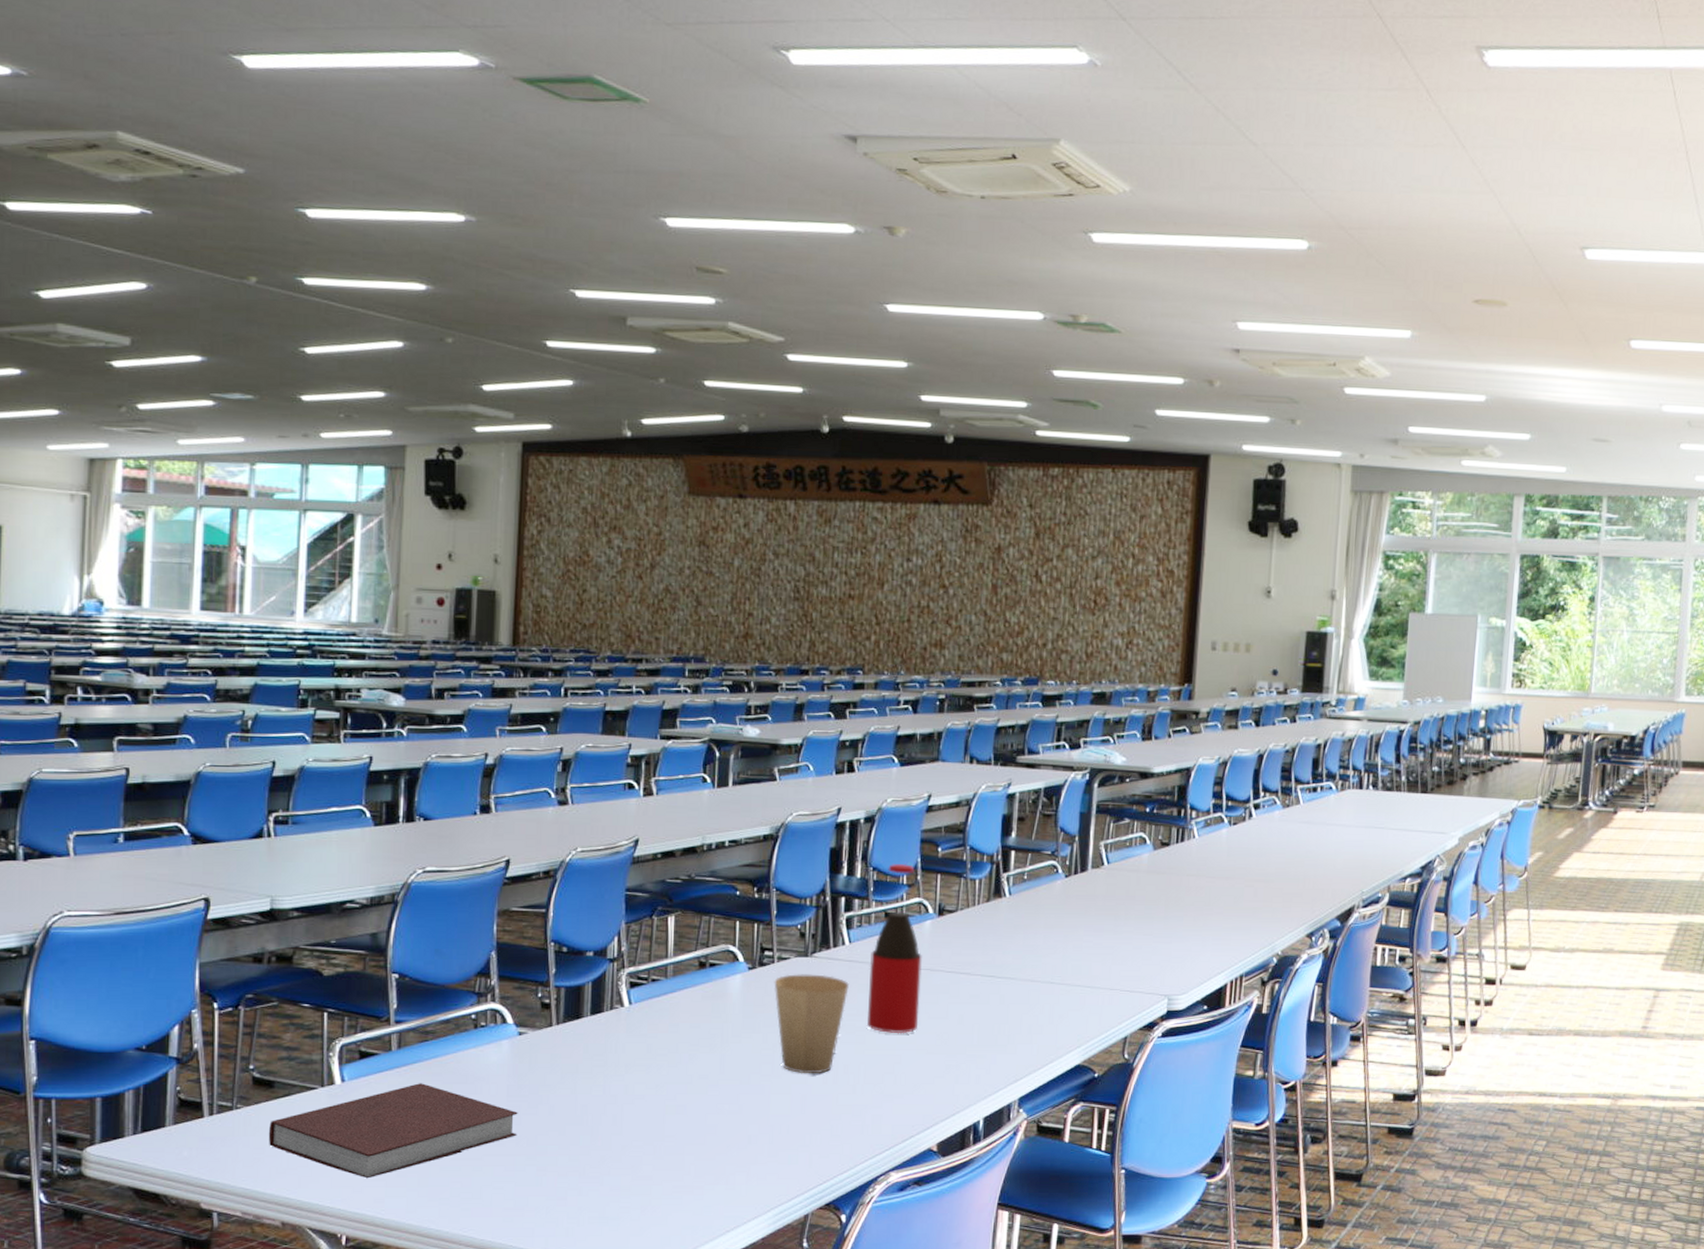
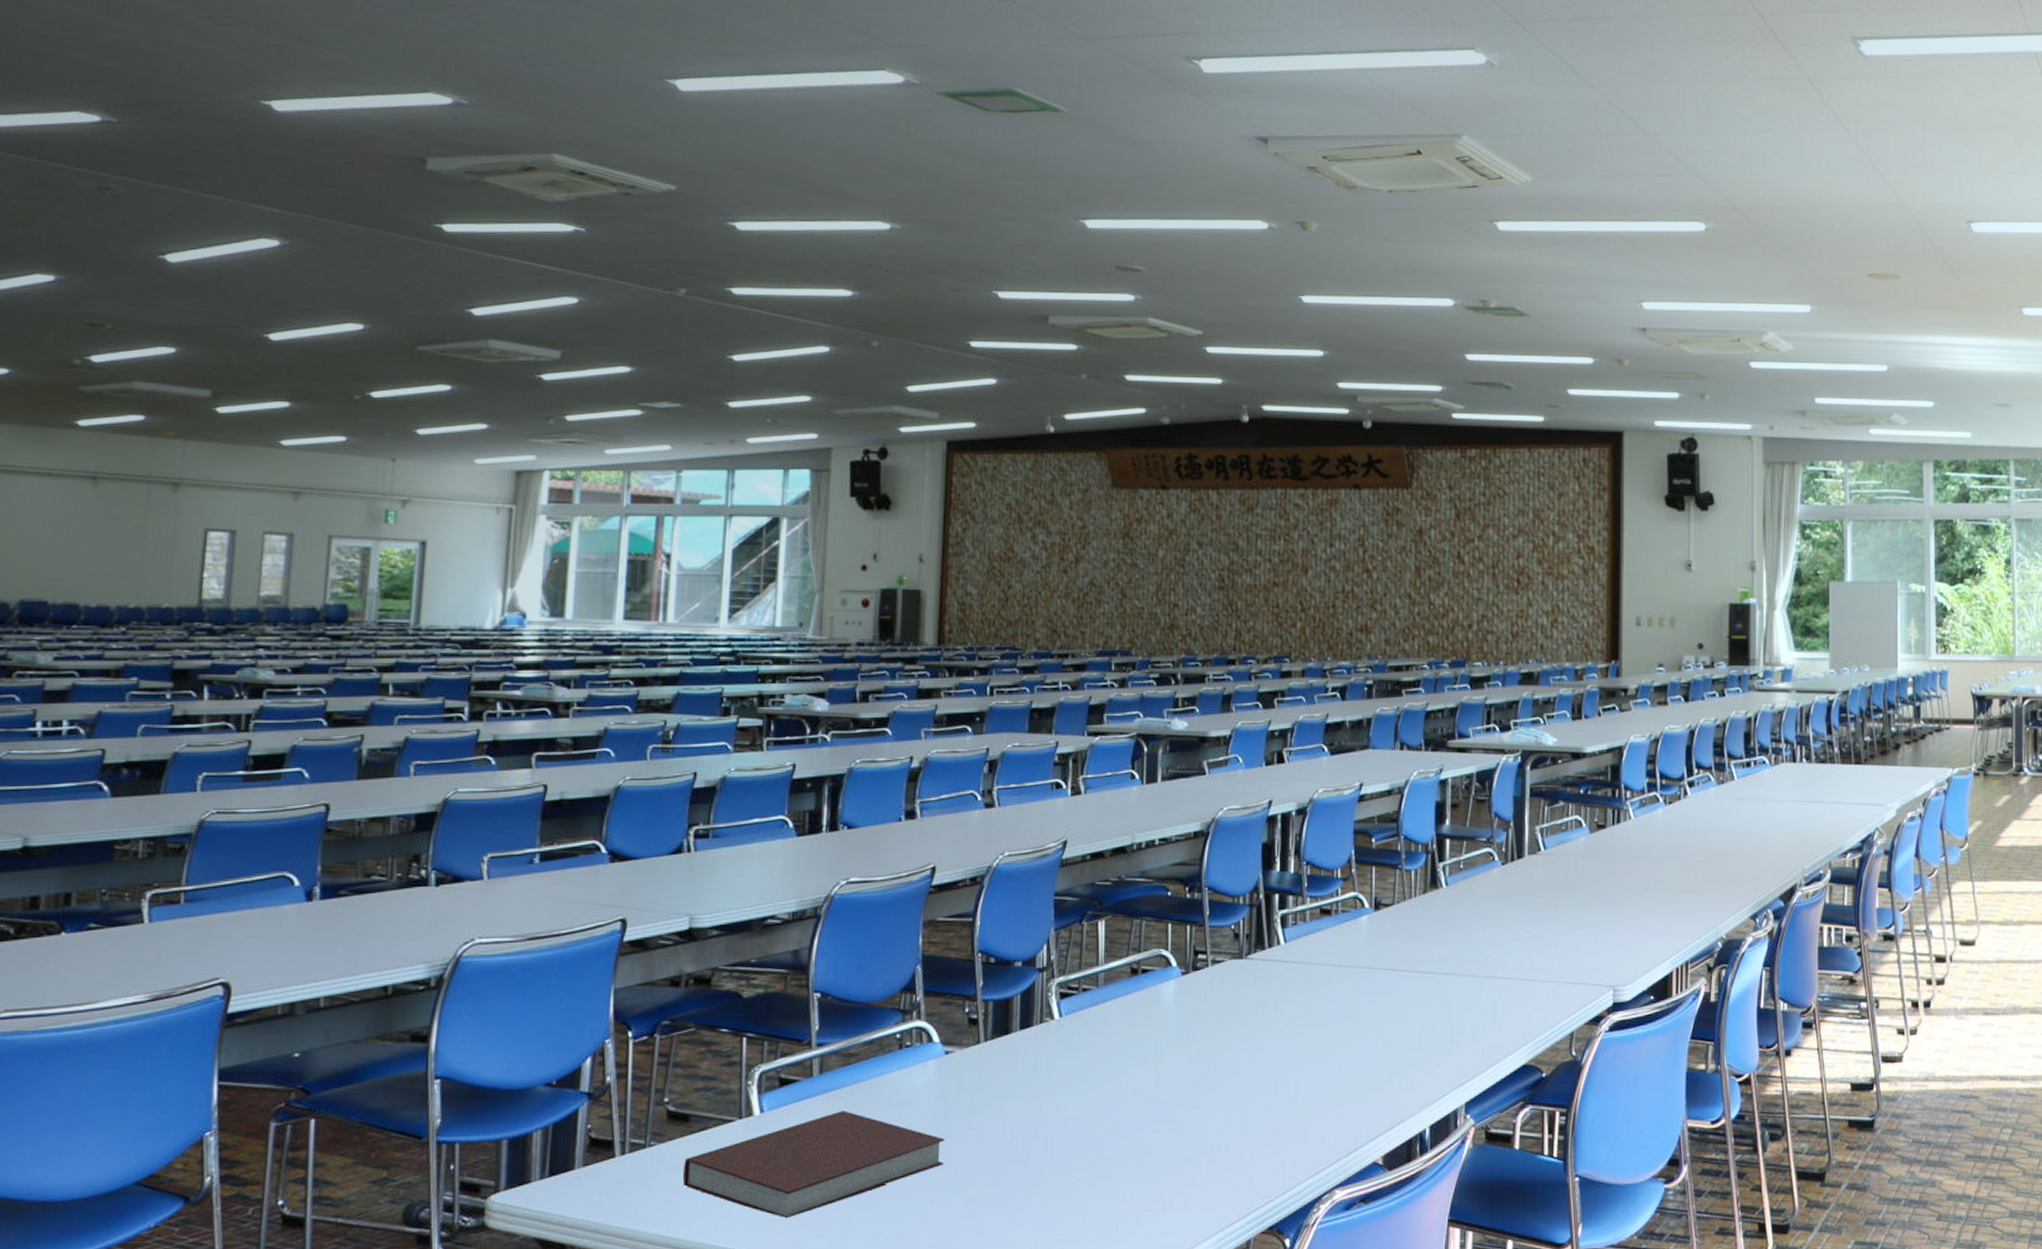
paper cup: present [774,974,849,1074] -> none [1208,977,1286,1086]
bottle: present [866,864,922,1034] -> none [1305,857,1360,1038]

